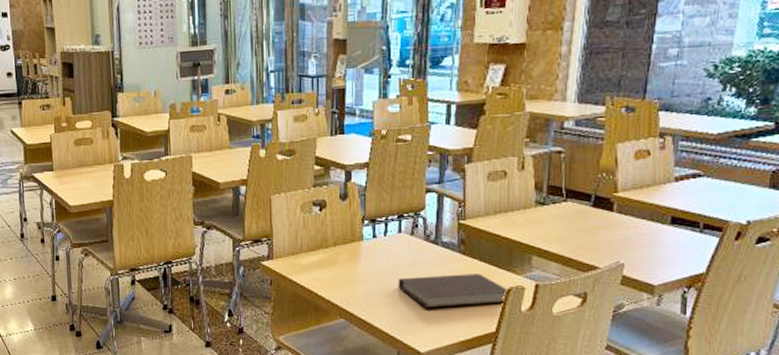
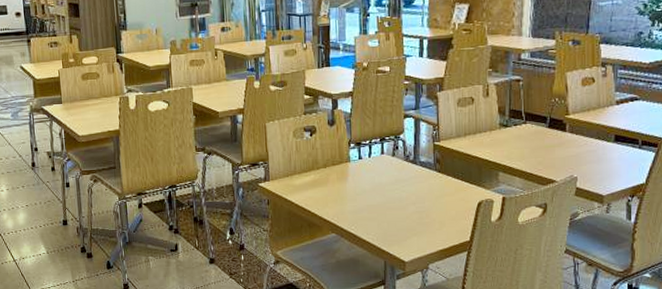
notebook: present [398,274,508,308] -> none [382,189,479,221]

